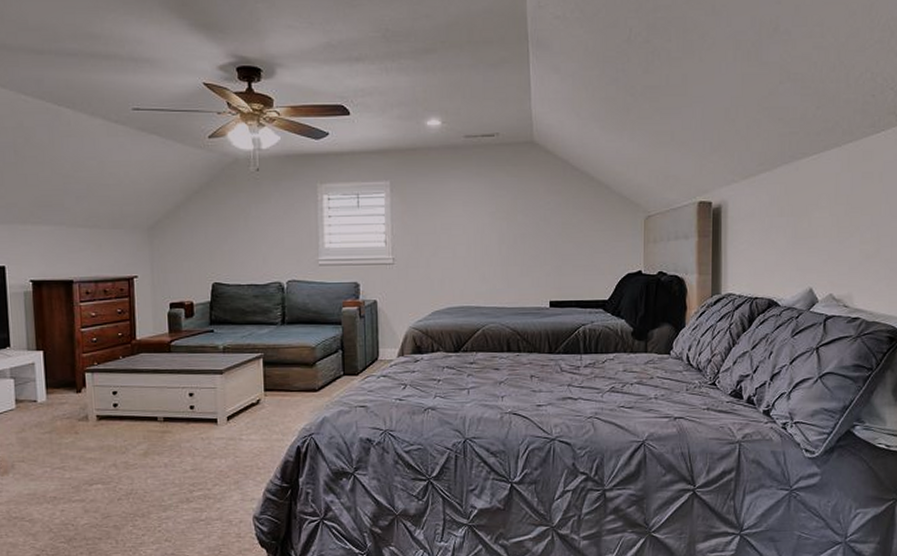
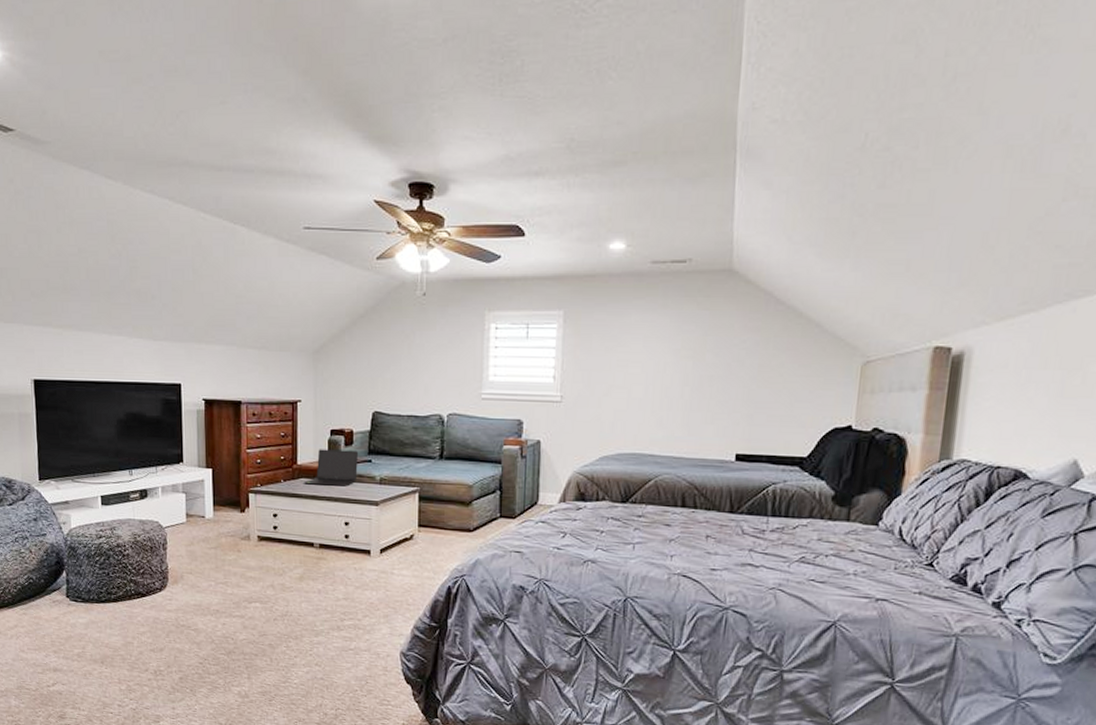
laptop: none [144,322,201,359] -> present [304,449,359,487]

